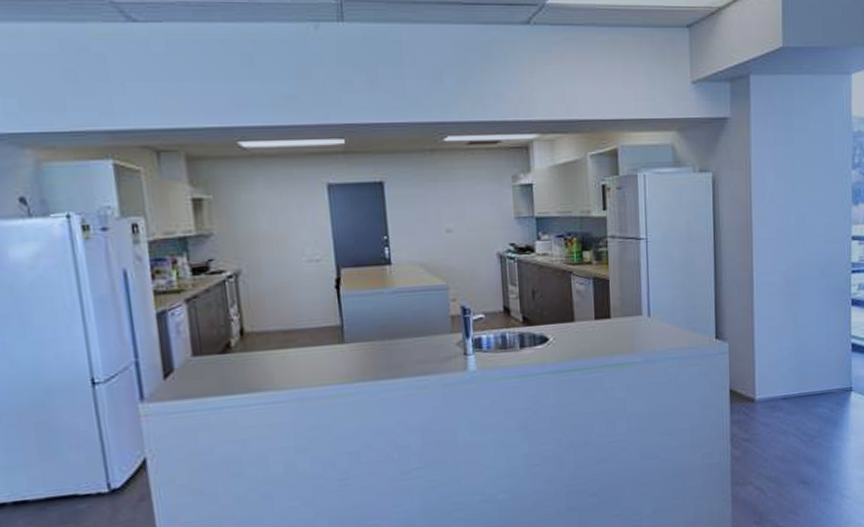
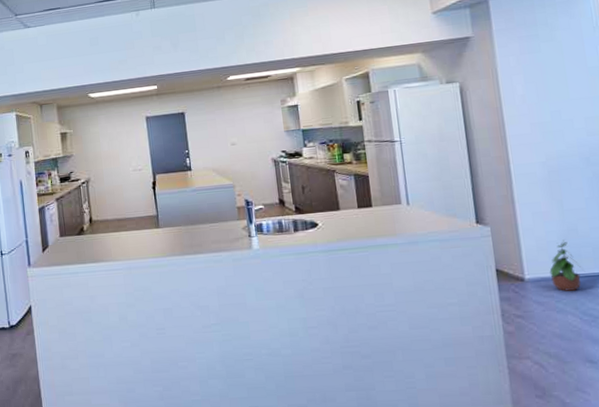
potted plant: none [778,356,808,412] -> present [549,240,584,291]

